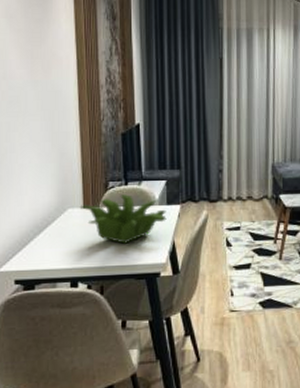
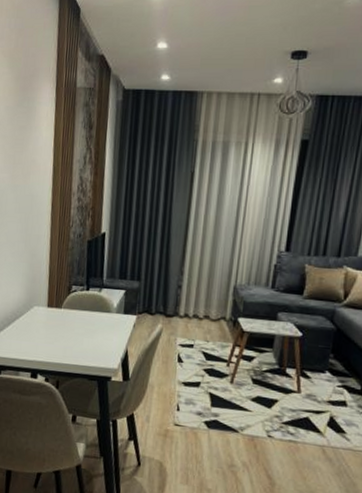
plant: present [79,193,167,244] -> none [44,298,123,346]

